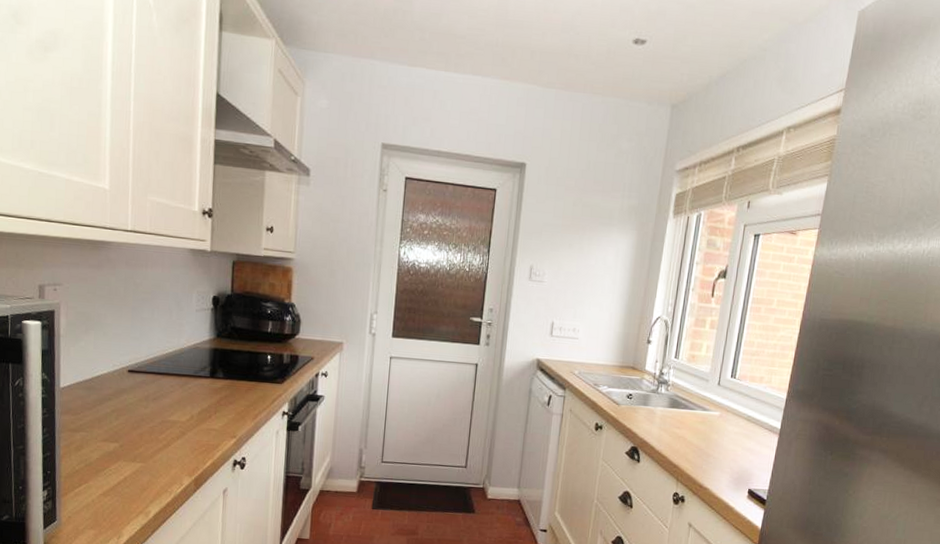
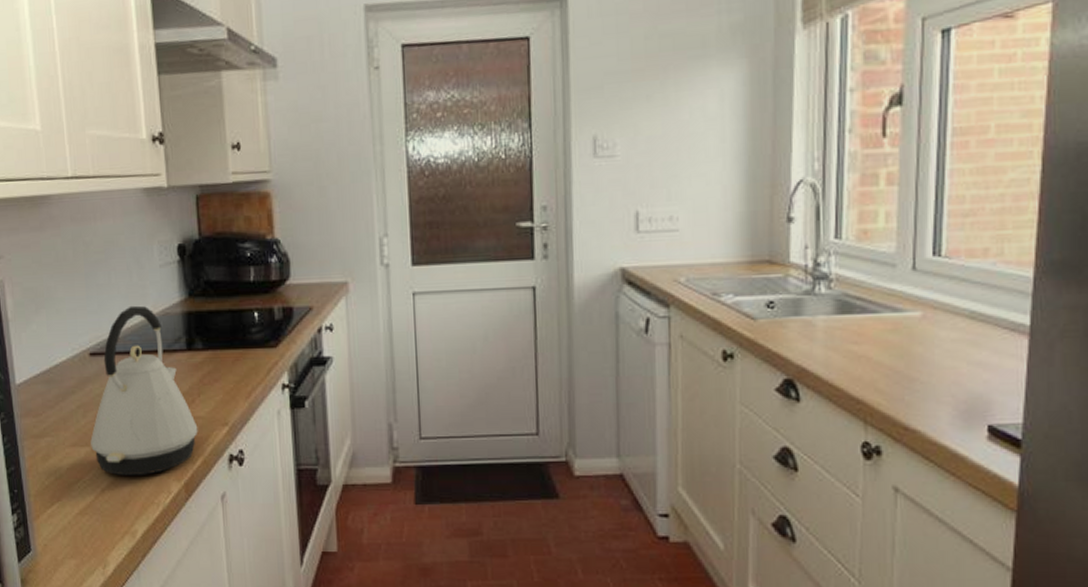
kettle: none [119,337,211,470] -> present [90,305,198,476]

